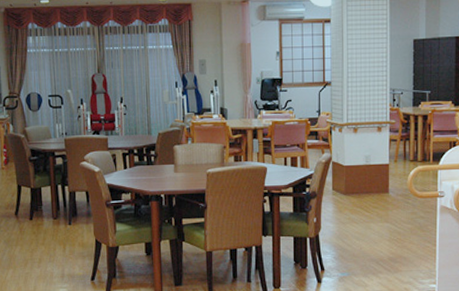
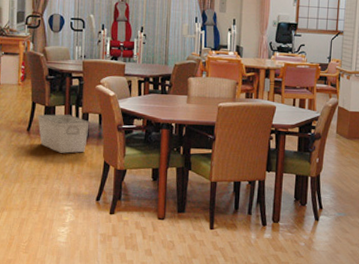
storage bin: none [24,195,77,235] -> present [38,114,90,153]

